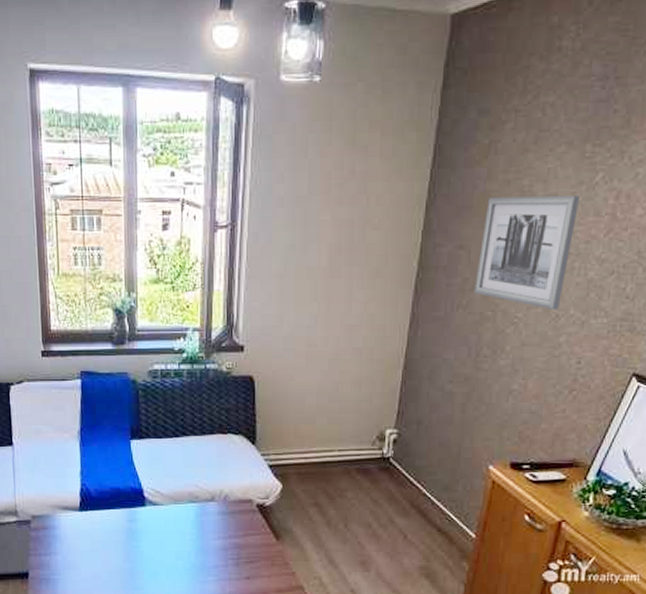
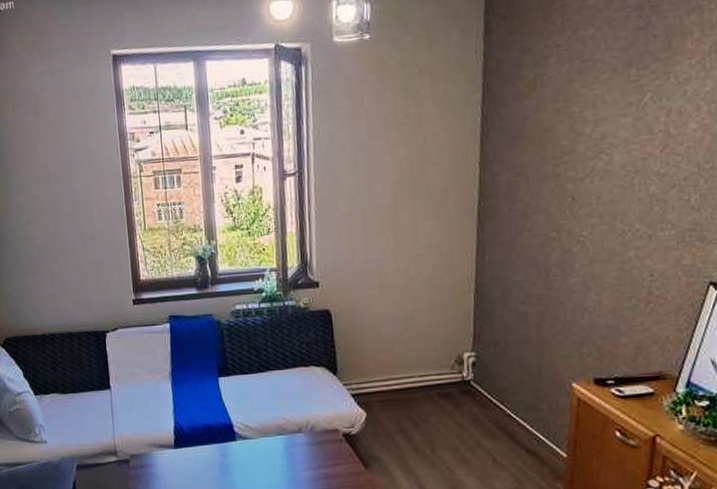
wall art: present [475,196,581,310] -> none [536,117,632,227]

